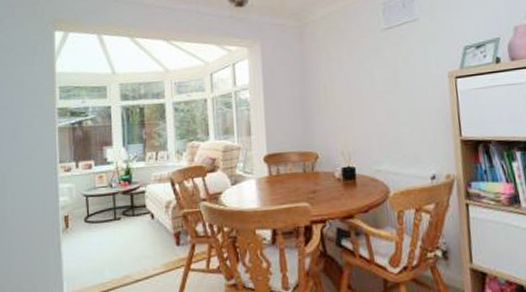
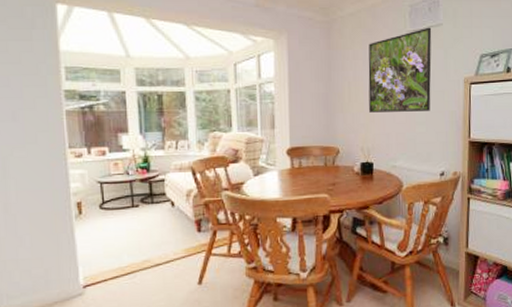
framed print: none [342,23,414,114] -> present [368,27,432,113]

